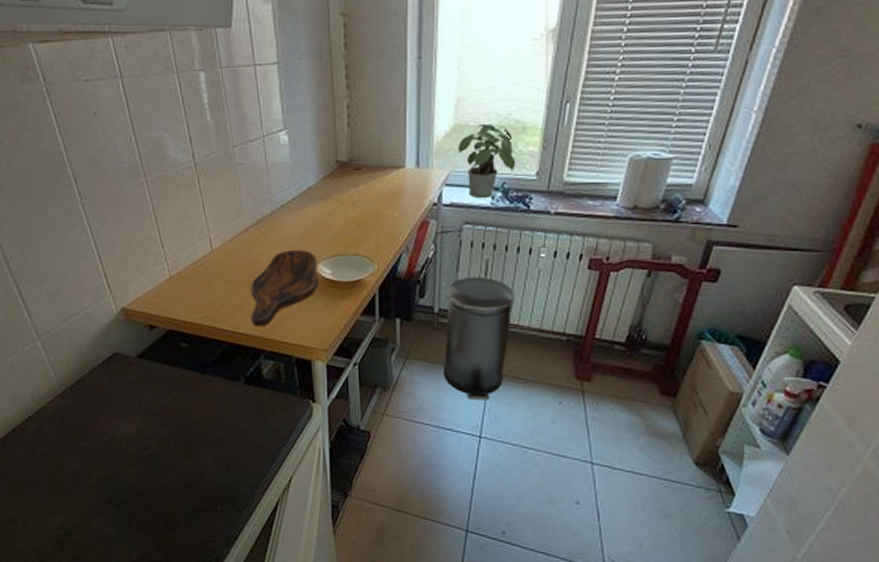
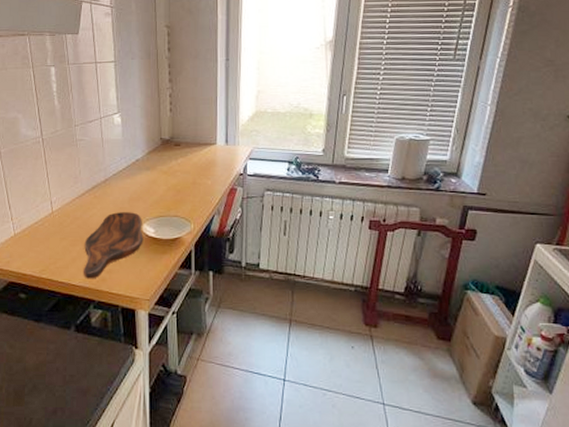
pedal bin: present [444,276,515,400] -> none [251,235,310,345]
potted plant: present [457,123,516,198] -> none [258,110,306,169]

